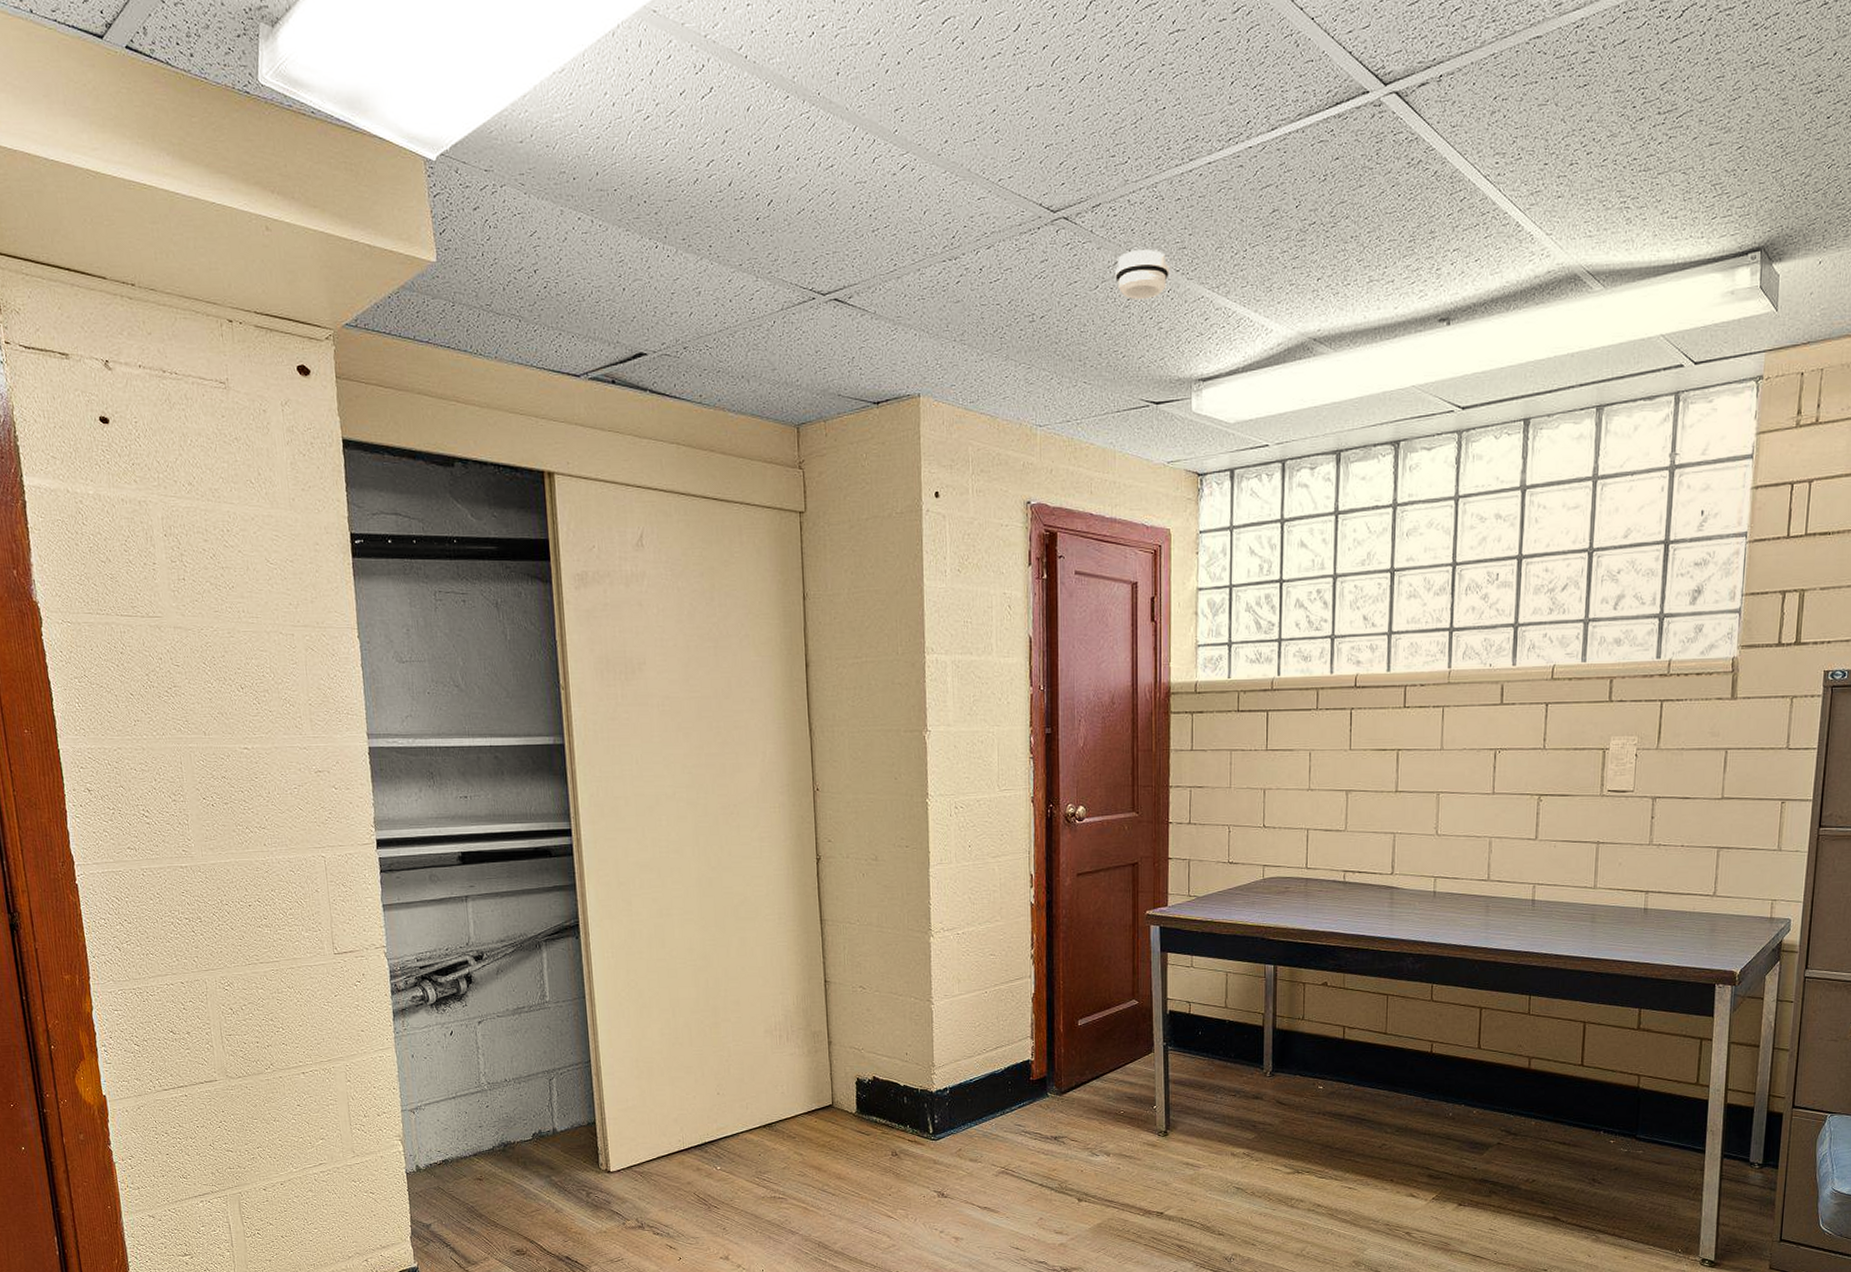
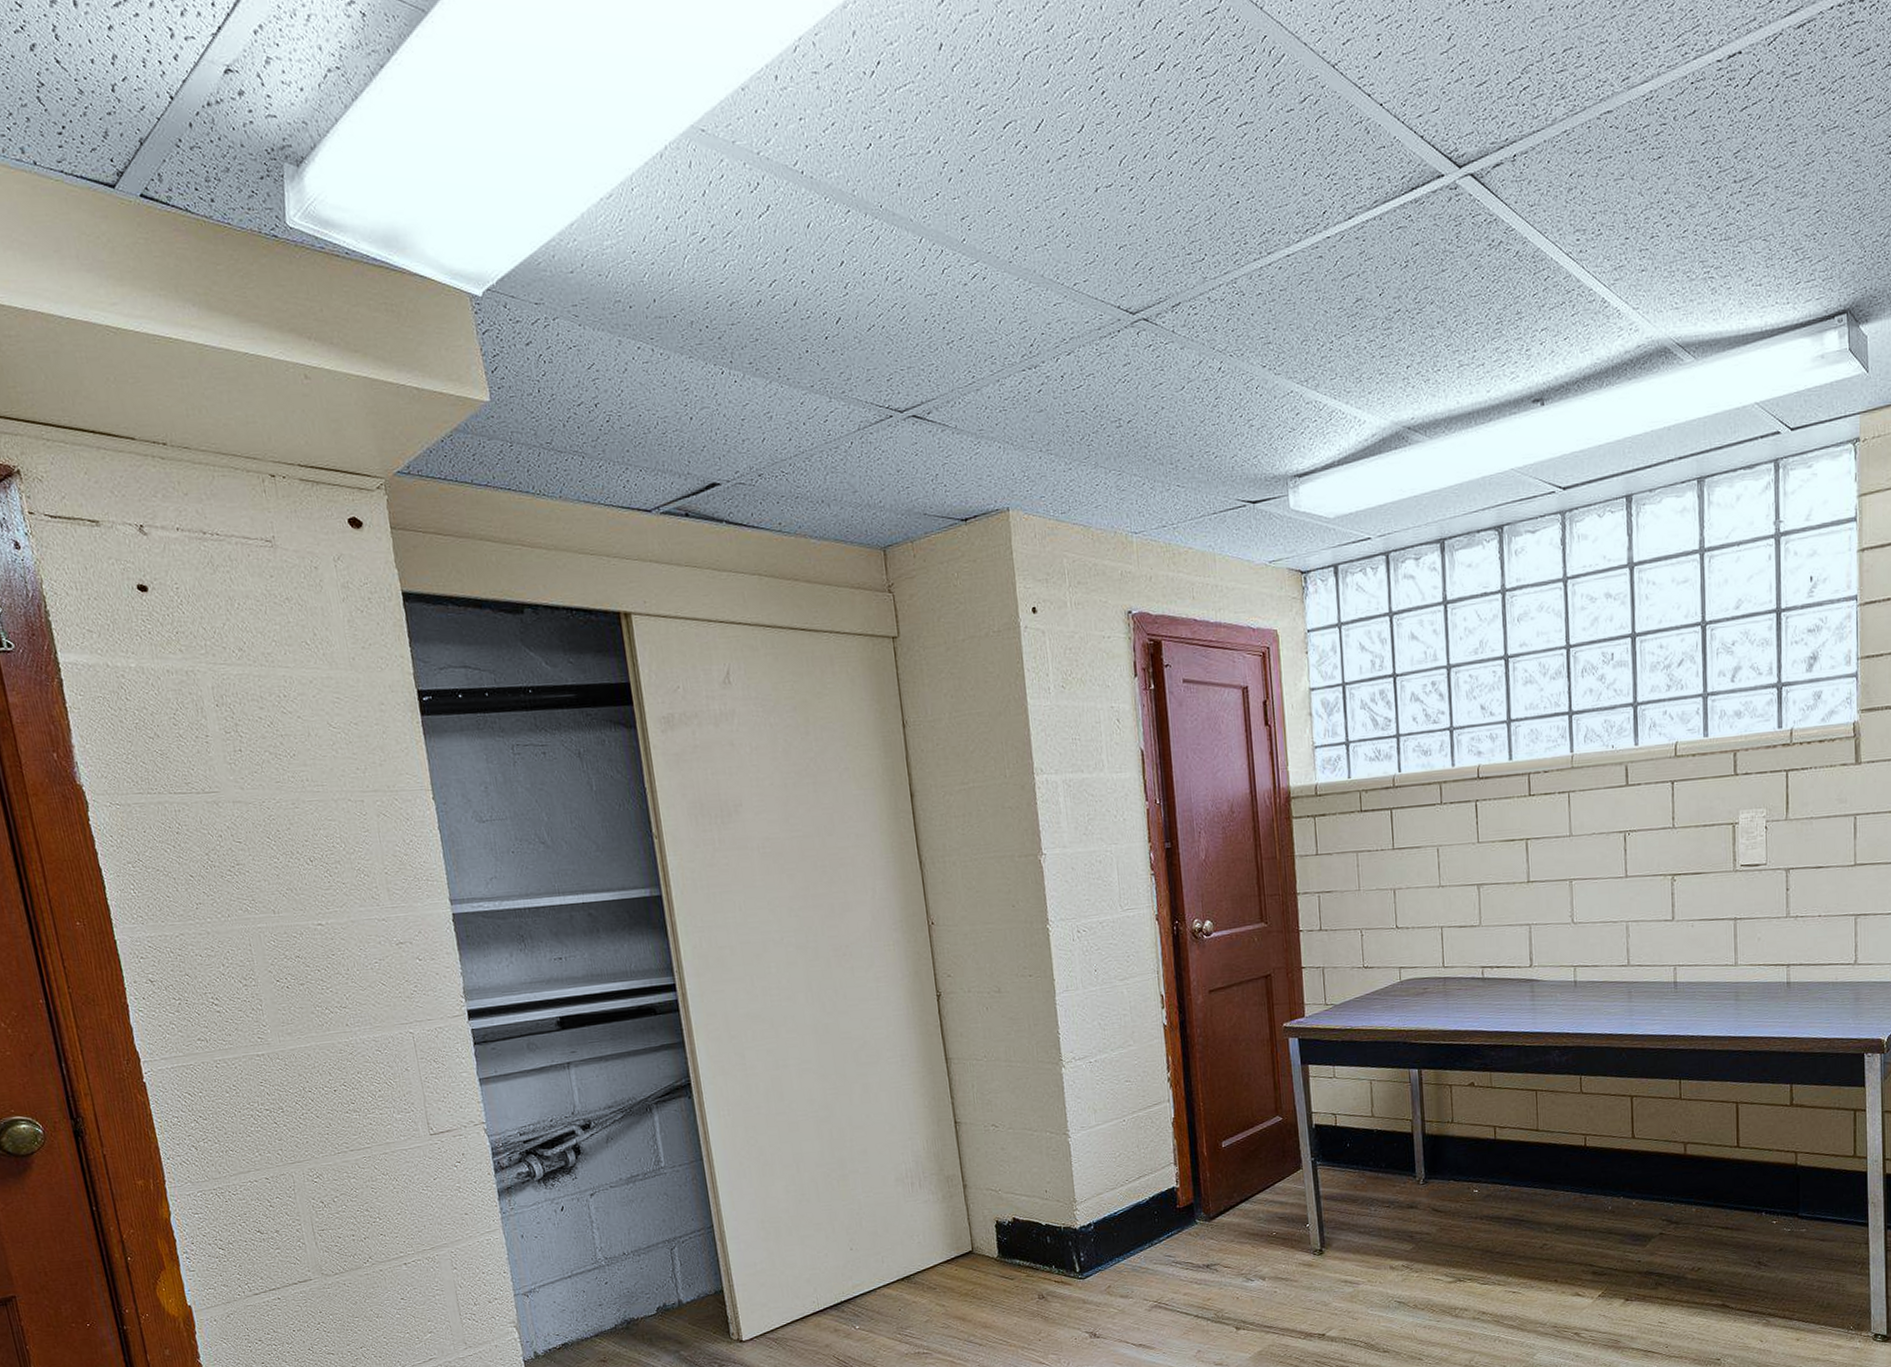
smoke detector: present [1115,248,1169,299] -> none [1200,346,1256,398]

